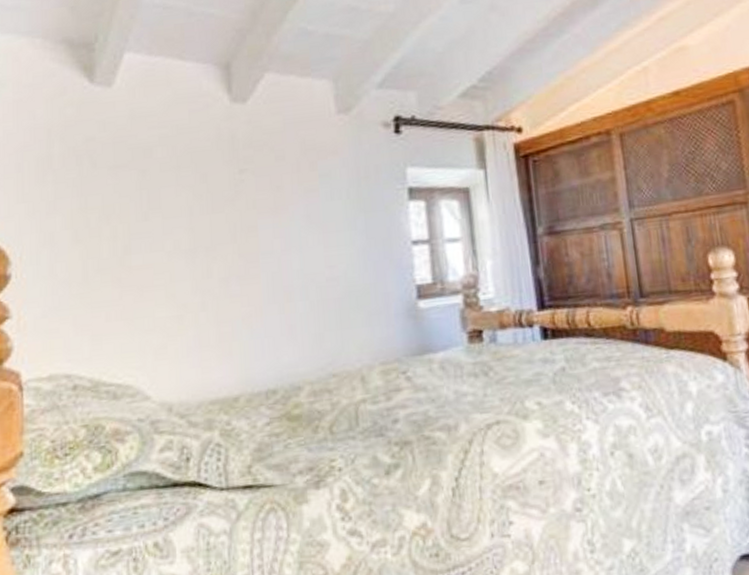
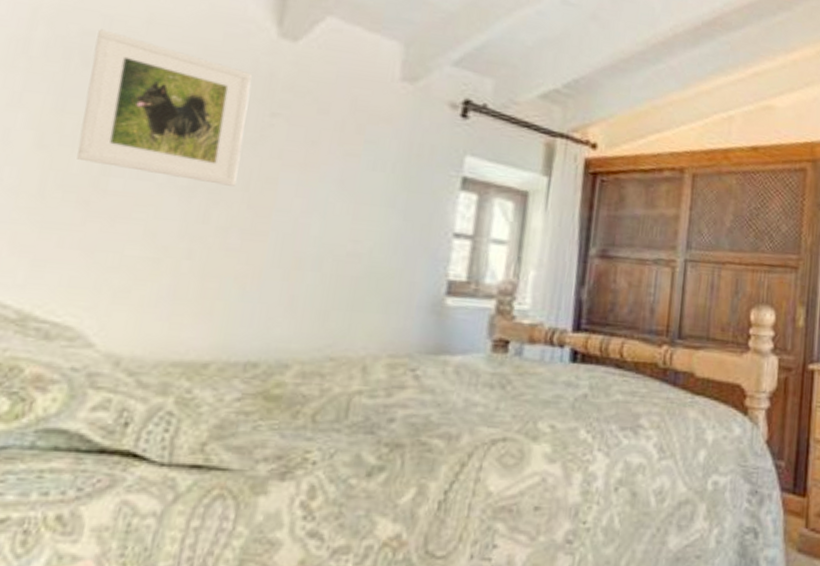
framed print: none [97,133,225,247] -> present [77,29,252,186]

